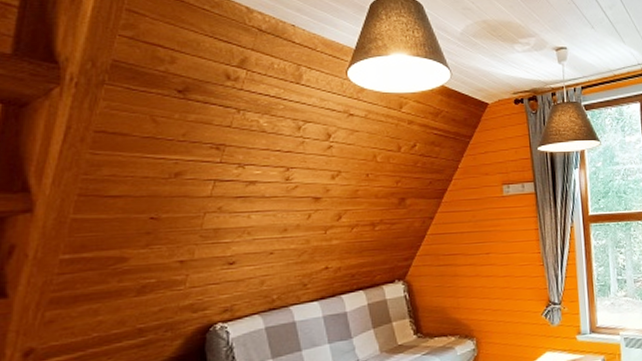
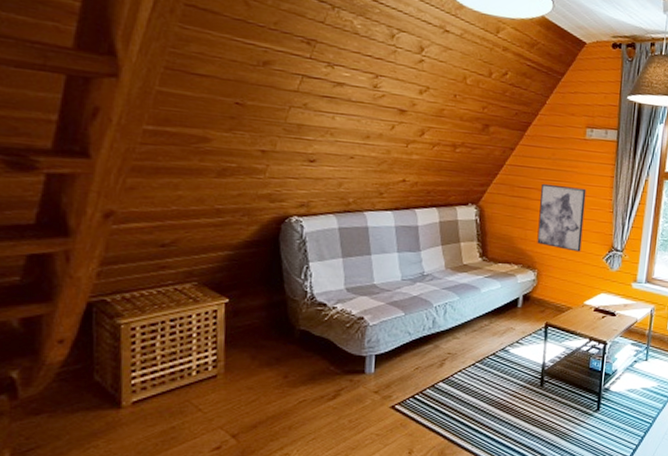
wall art: none [467,246,518,313] -> present [537,183,587,252]

